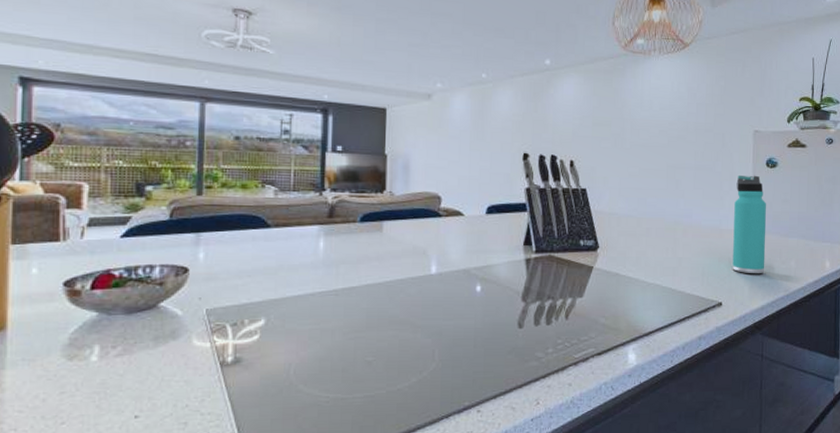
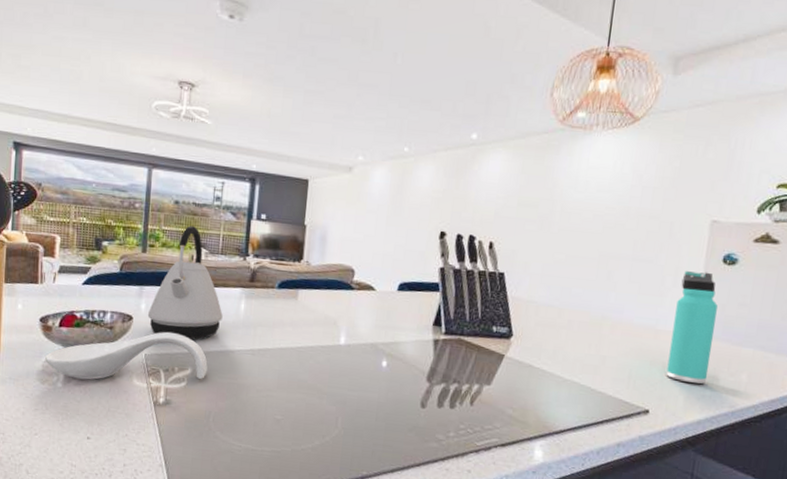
spoon rest: none [71,281,284,348] -> present [44,332,208,380]
kettle: none [207,162,299,286] -> present [147,226,223,340]

